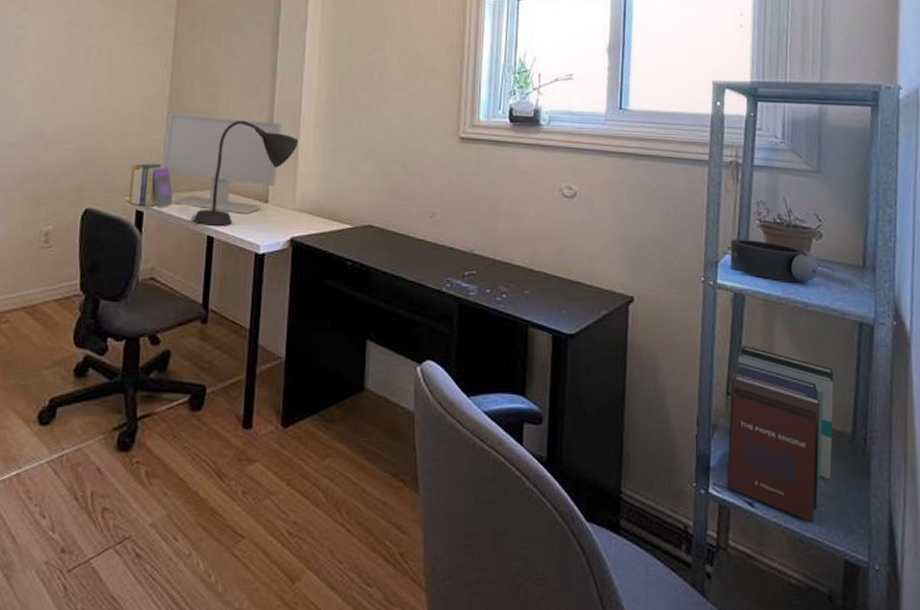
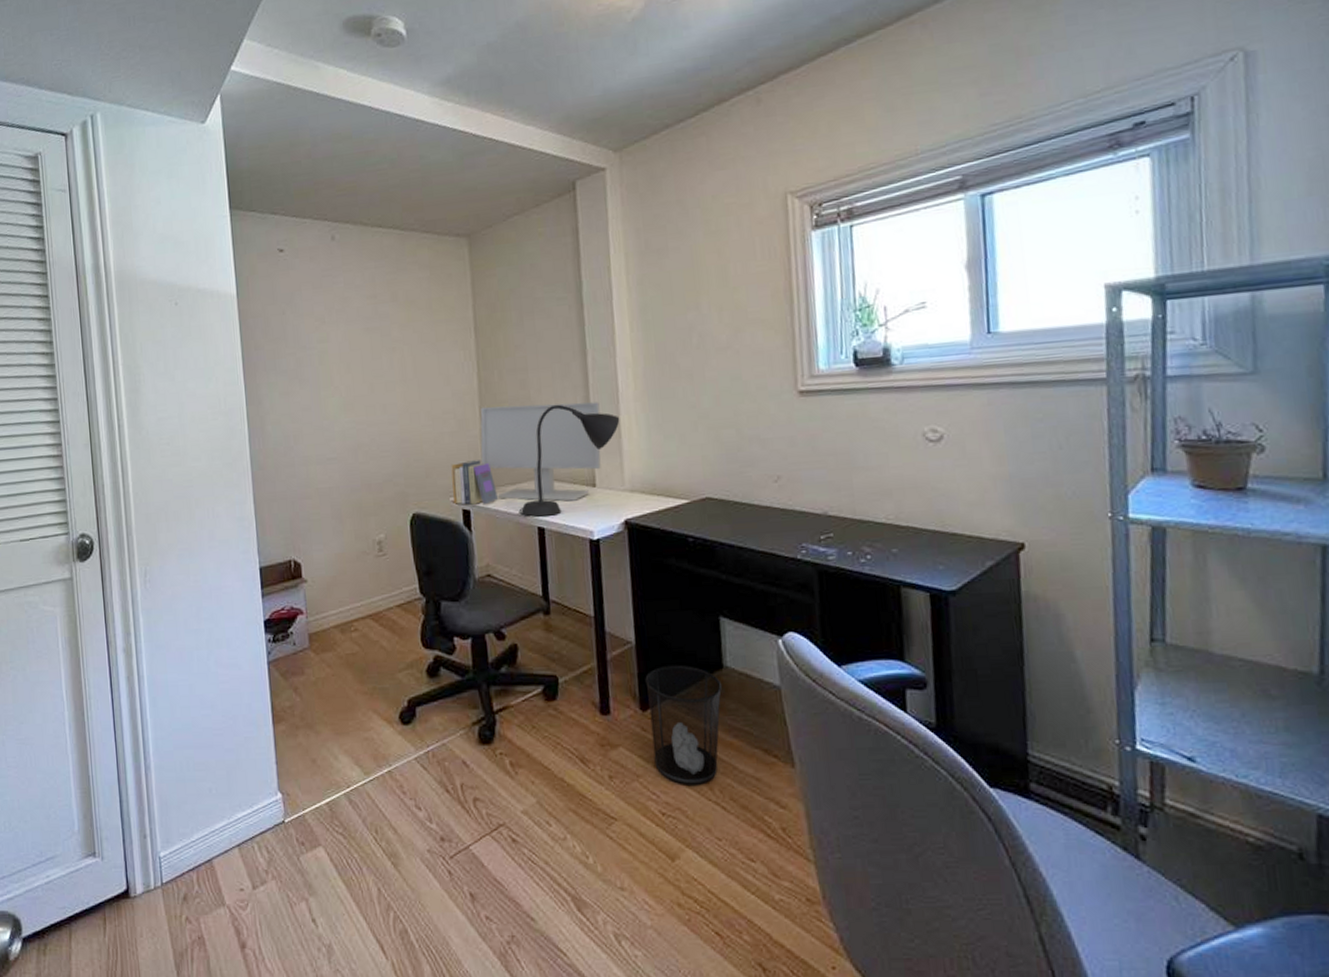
waste bin: none [288,383,360,506] -> present [645,664,722,785]
alarm clock: present [722,239,836,283] -> none [1132,463,1286,508]
books: present [726,344,834,523] -> none [1155,583,1295,776]

